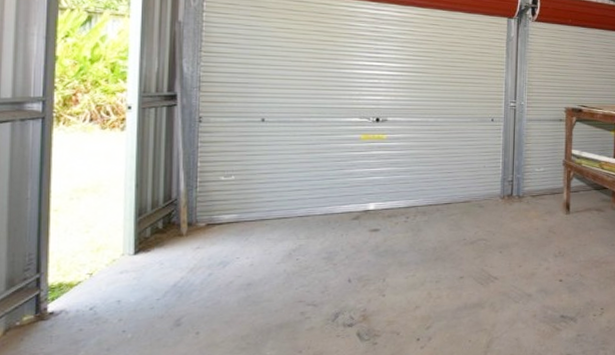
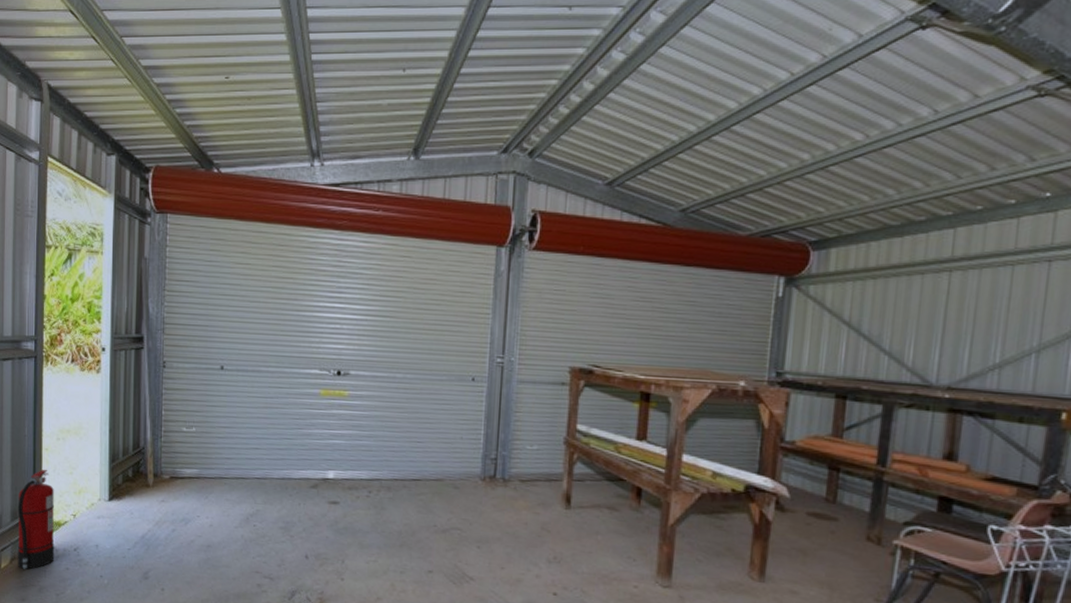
fire extinguisher: none [13,230,65,339] -> present [17,469,55,570]

